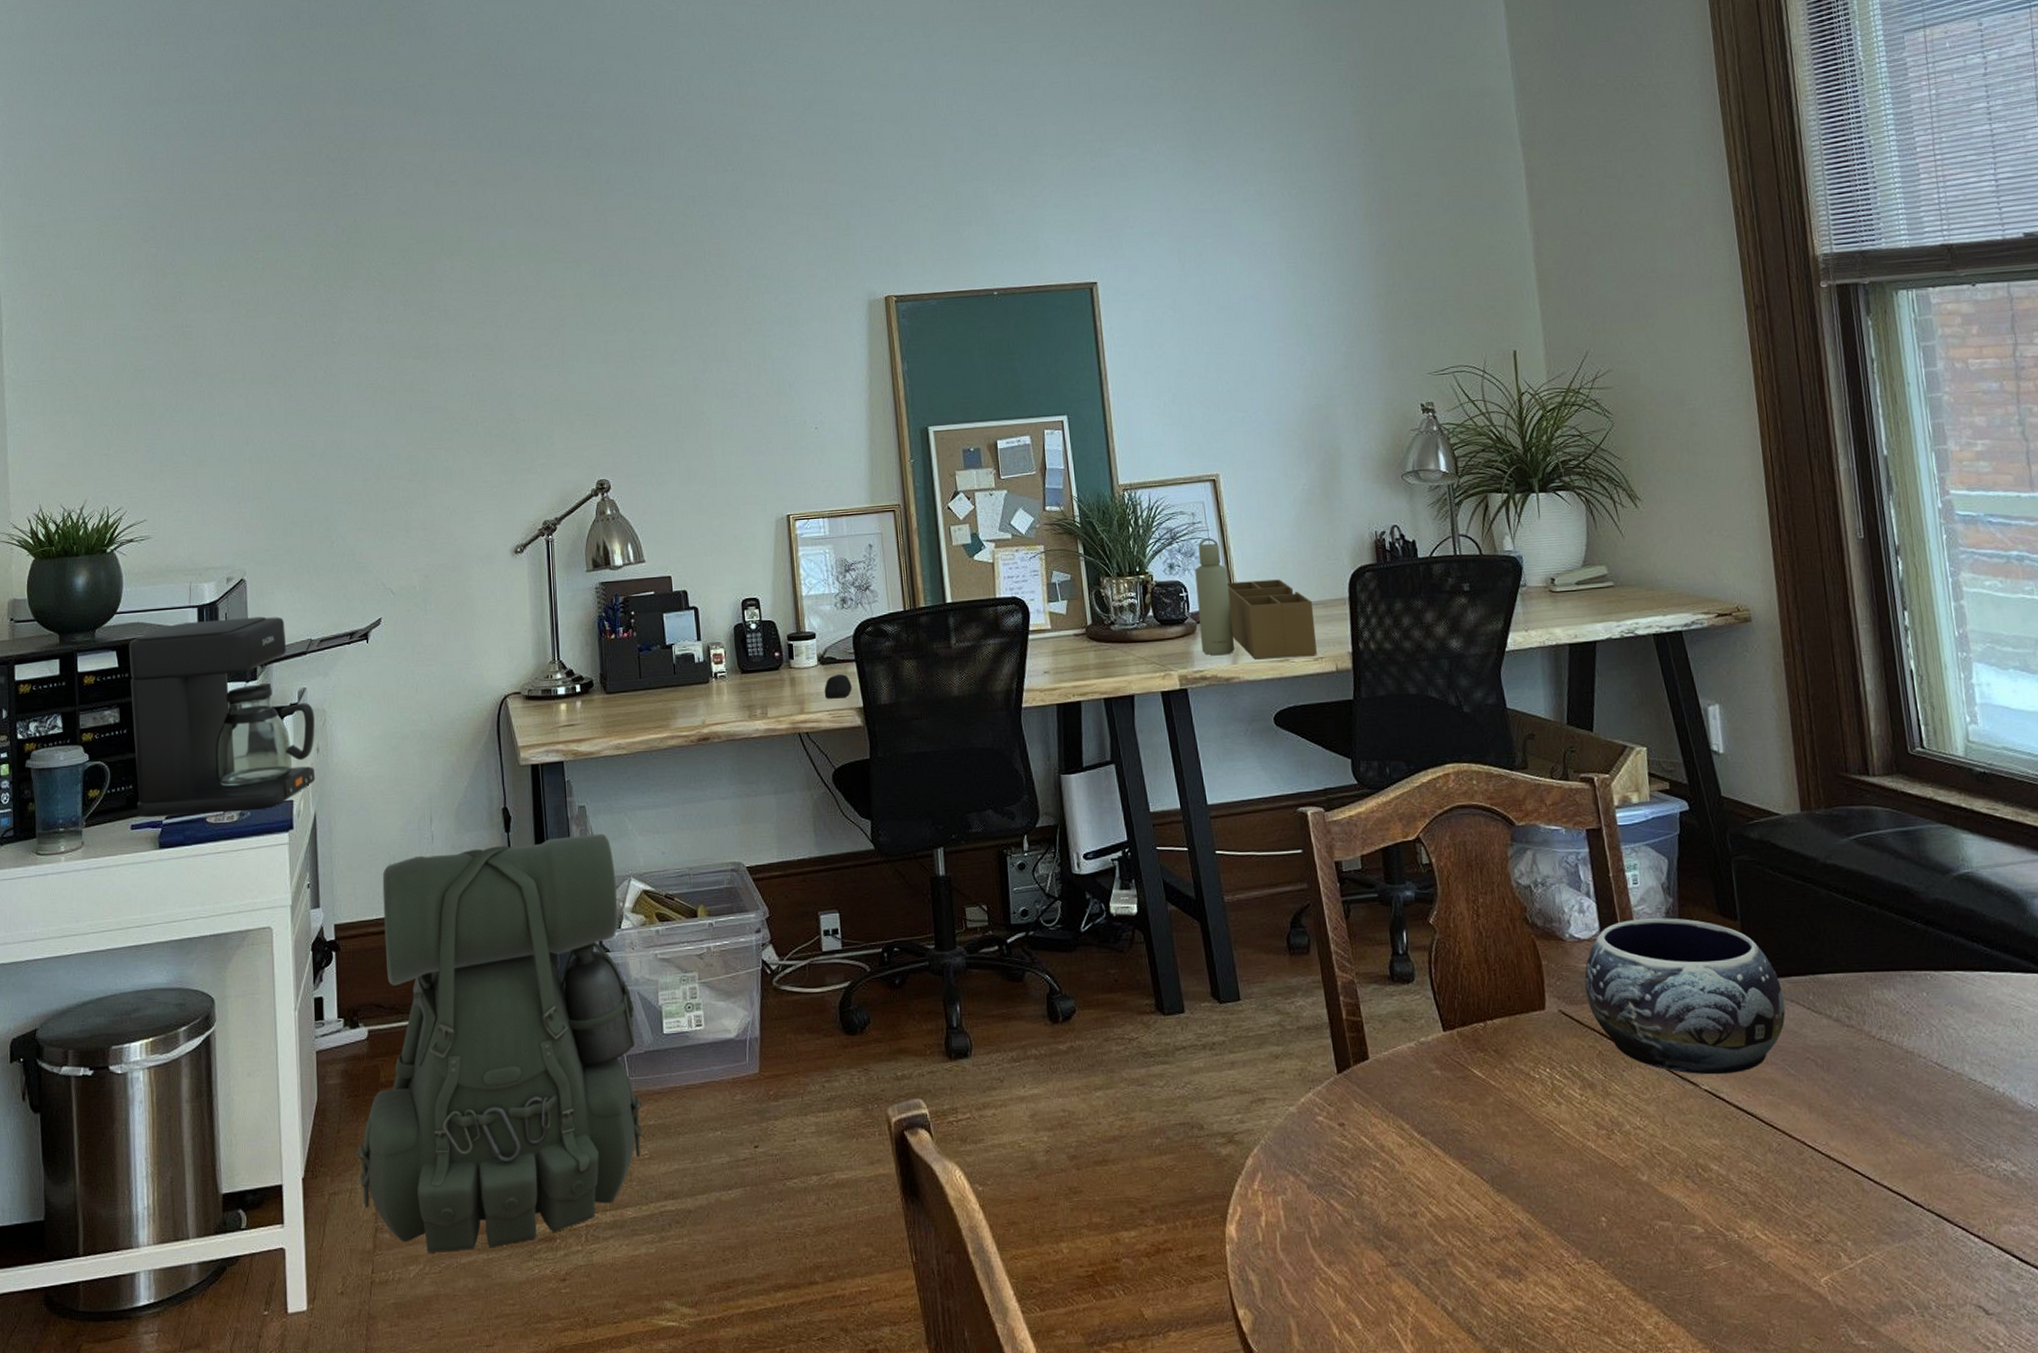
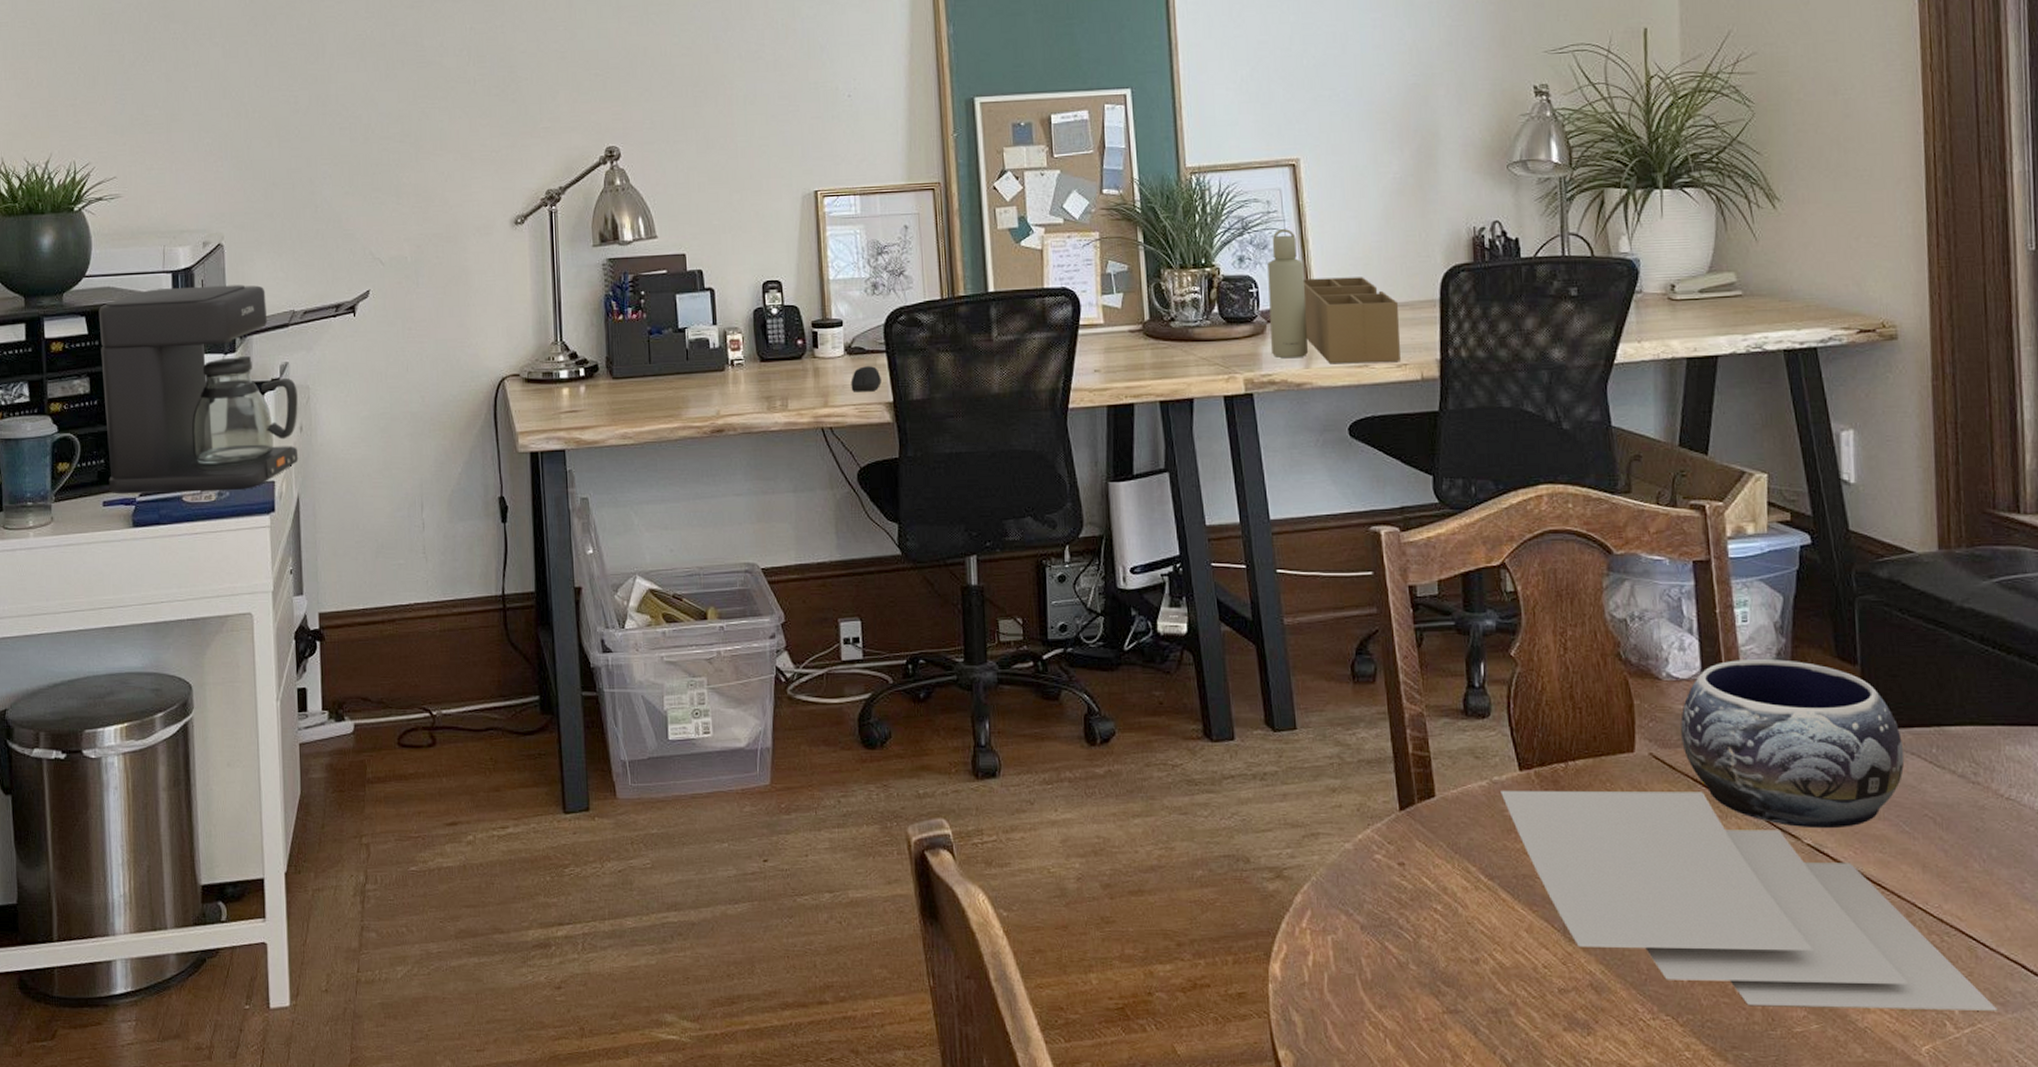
backpack: present [356,833,644,1253] -> none [342,528,646,954]
papers: none [1427,1044,1886,1245] -> present [1500,791,1998,1011]

